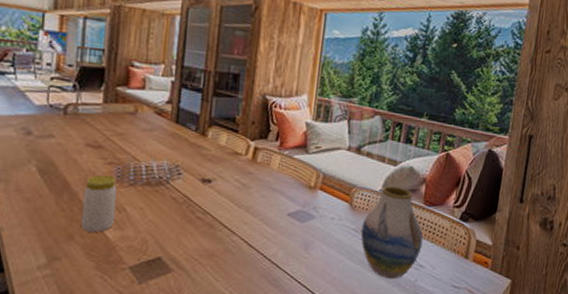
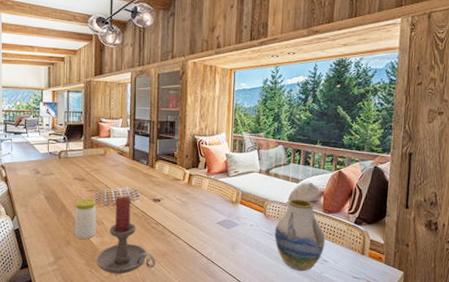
candle holder: none [112,173,199,282] -> present [96,196,156,274]

